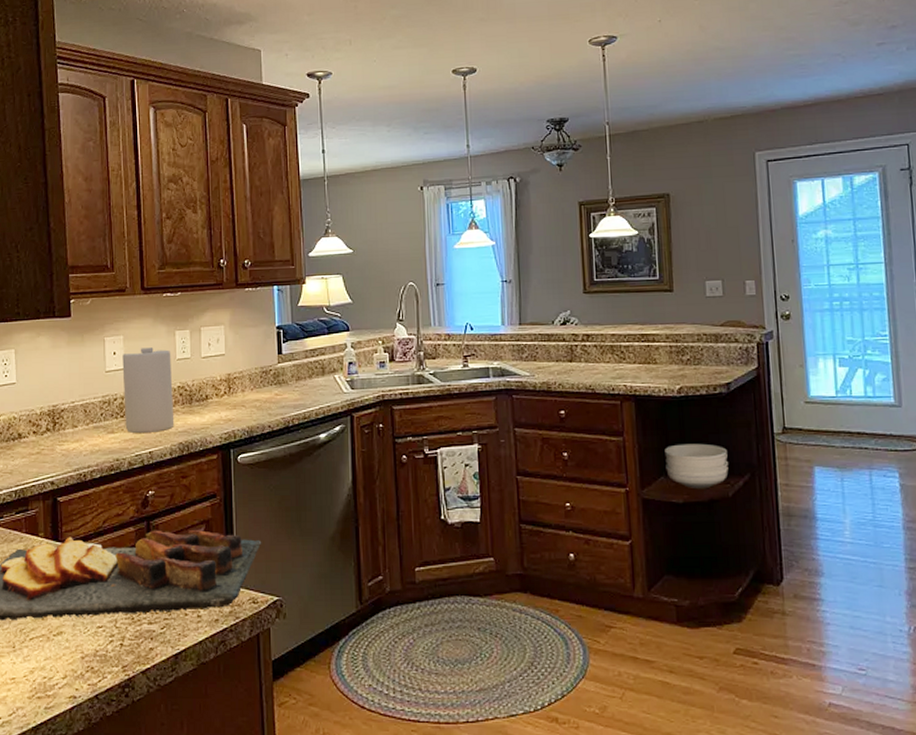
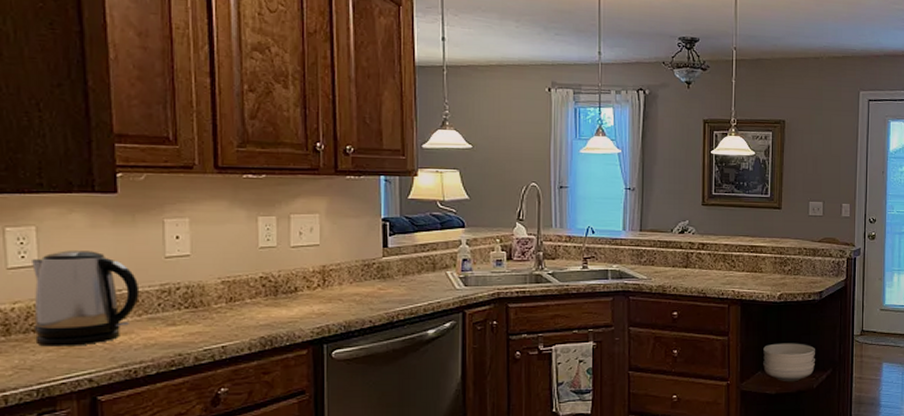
kettle: none [12,368,87,453] -> present [32,250,140,347]
paper towel holder: present [122,347,175,433] -> none [188,233,255,326]

